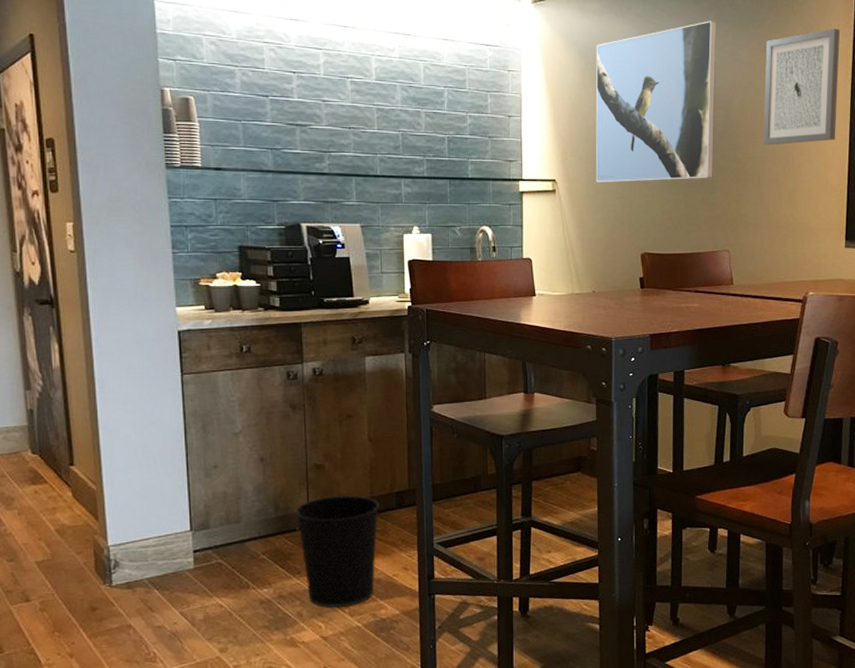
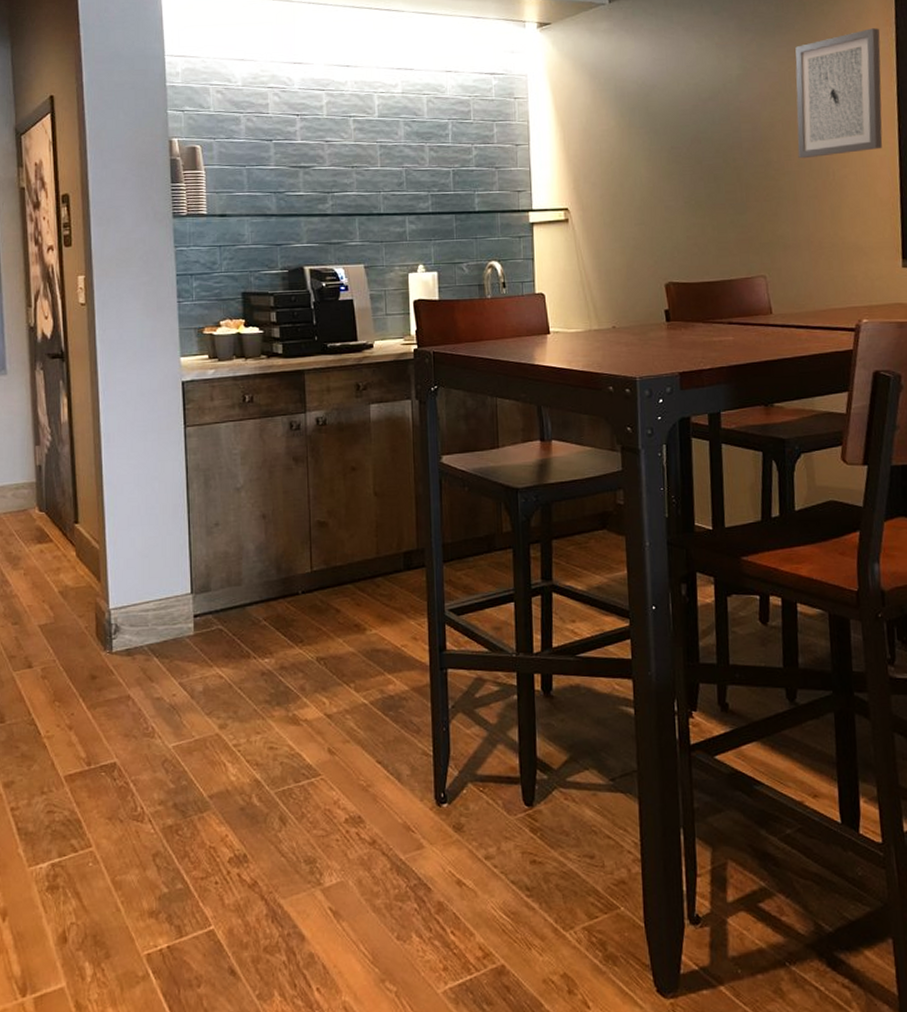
wastebasket: present [295,495,380,608] -> none [298,555,387,682]
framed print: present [595,21,717,183] -> none [607,30,743,209]

